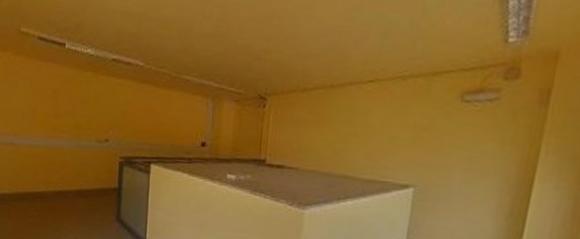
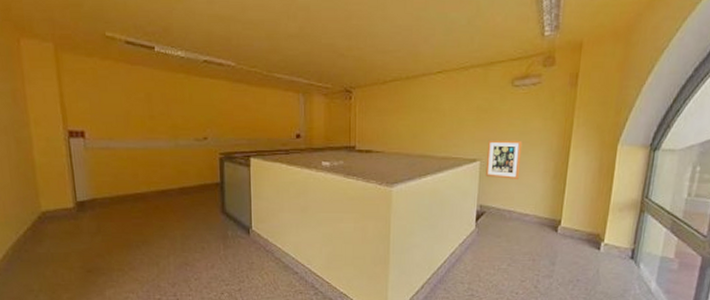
wall art: none [419,163,470,213] -> present [485,140,523,179]

